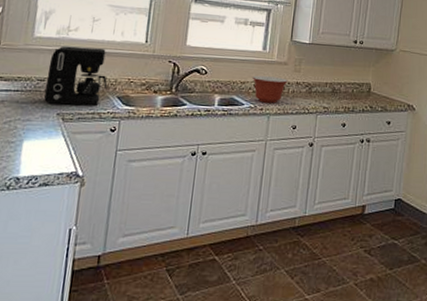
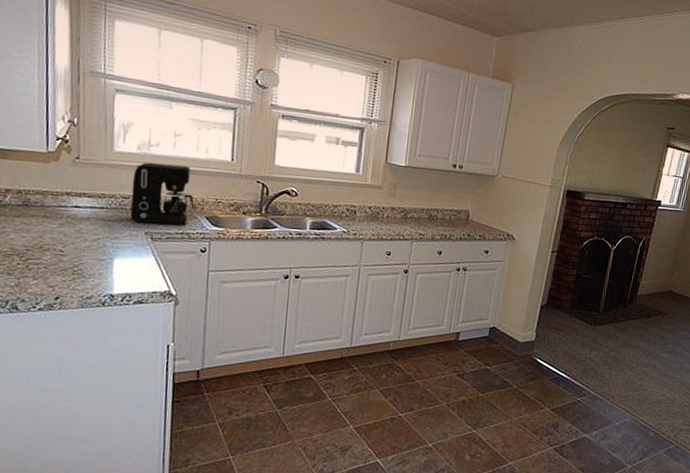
mixing bowl: present [252,75,288,104] -> none [344,199,383,229]

